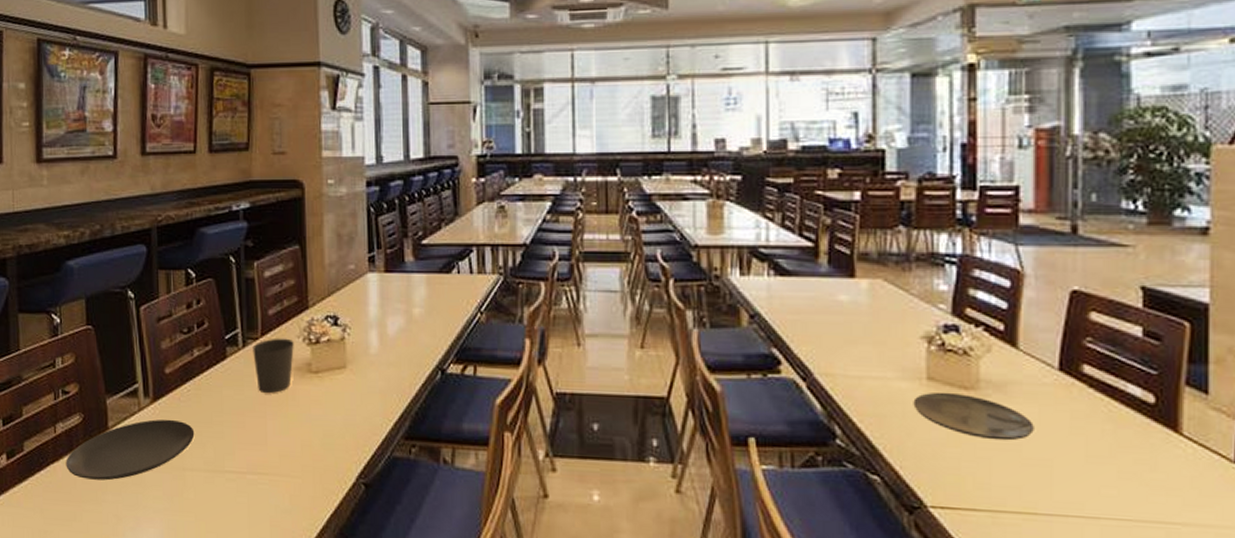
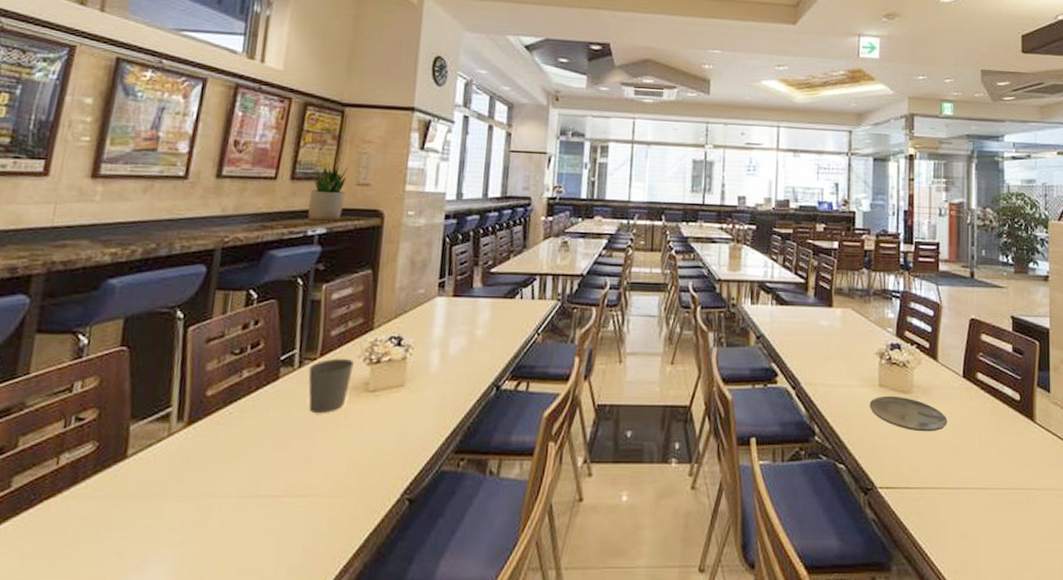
plate: present [66,419,195,481] -> none [64,444,231,515]
planter: none [229,134,263,194] -> present [308,165,348,221]

